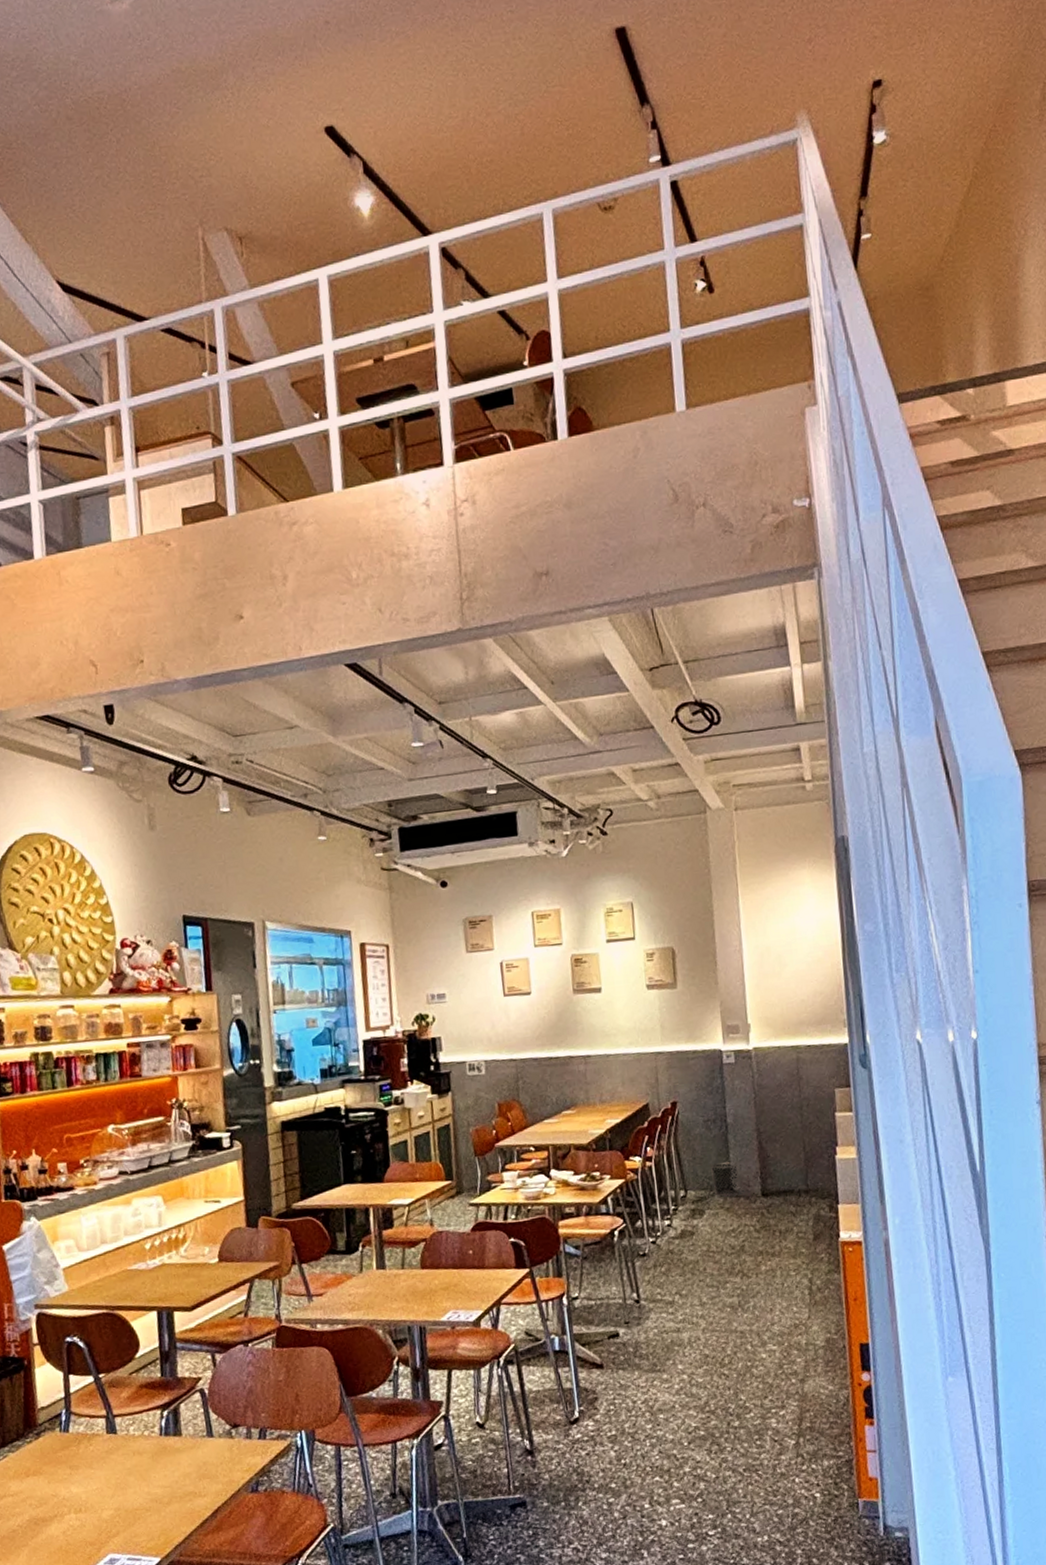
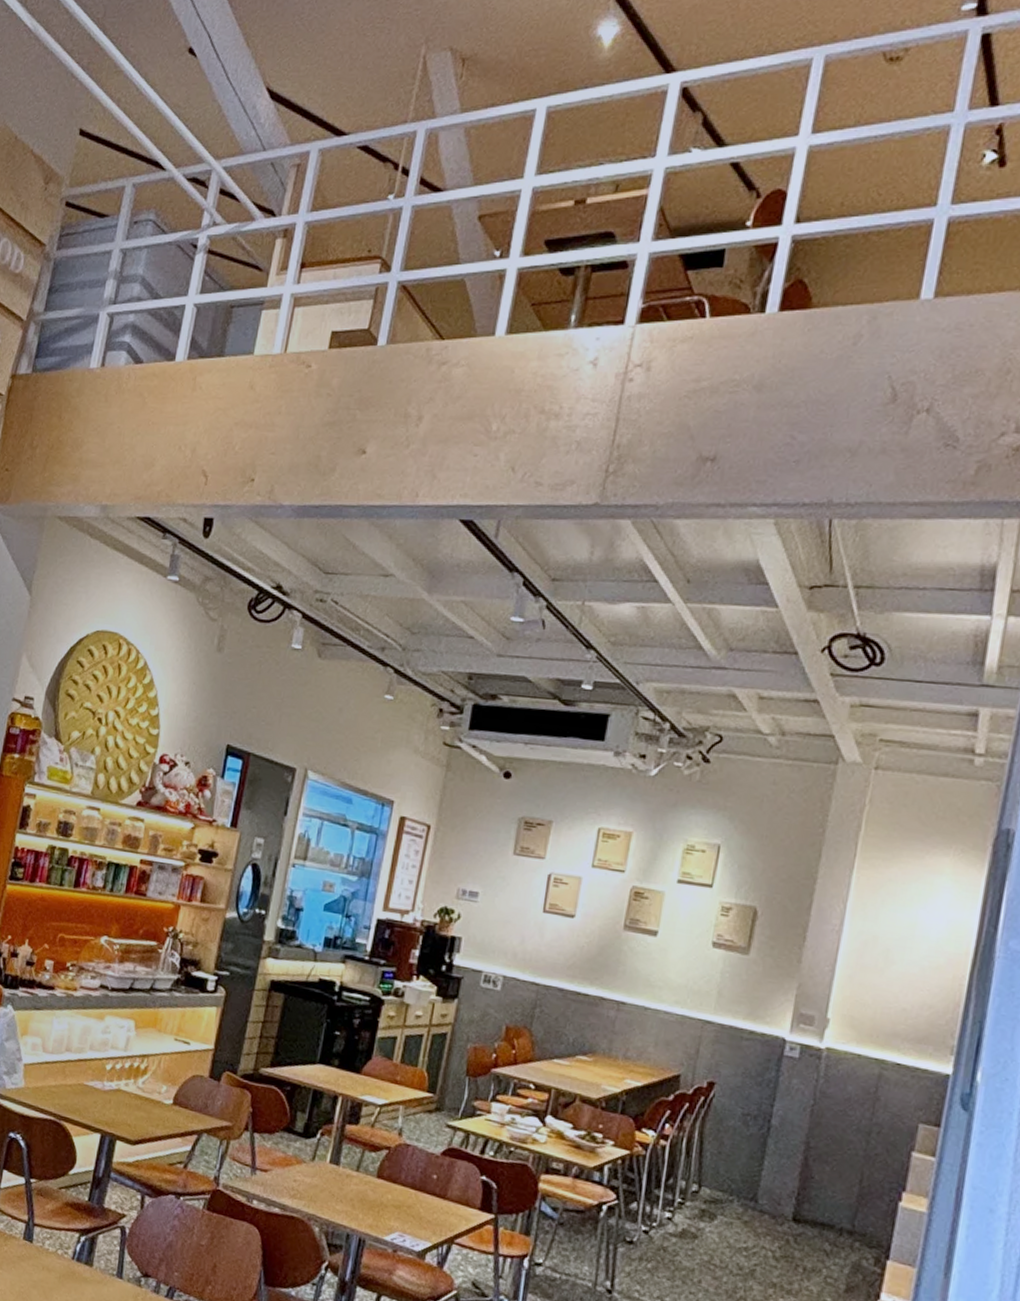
waste bin: present [711,1162,739,1197] -> none [735,1165,772,1210]

